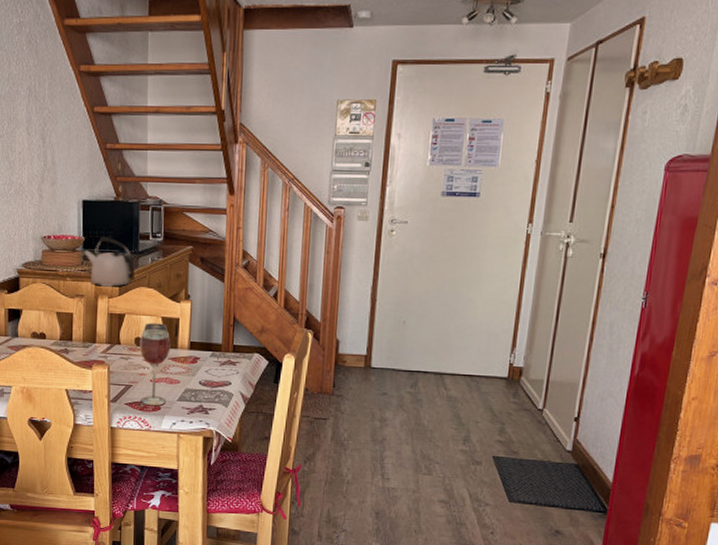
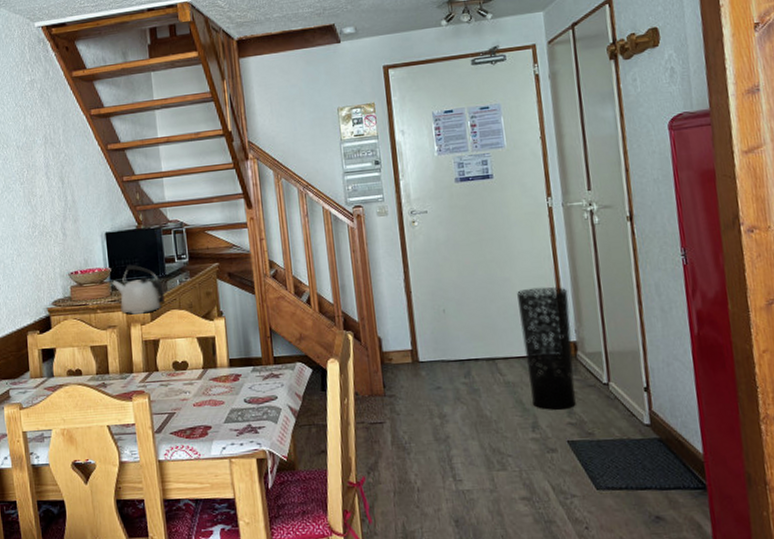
wineglass: present [140,323,171,405] -> none [178,344,213,432]
umbrella stand: none [469,311,526,428] -> present [517,287,576,411]

